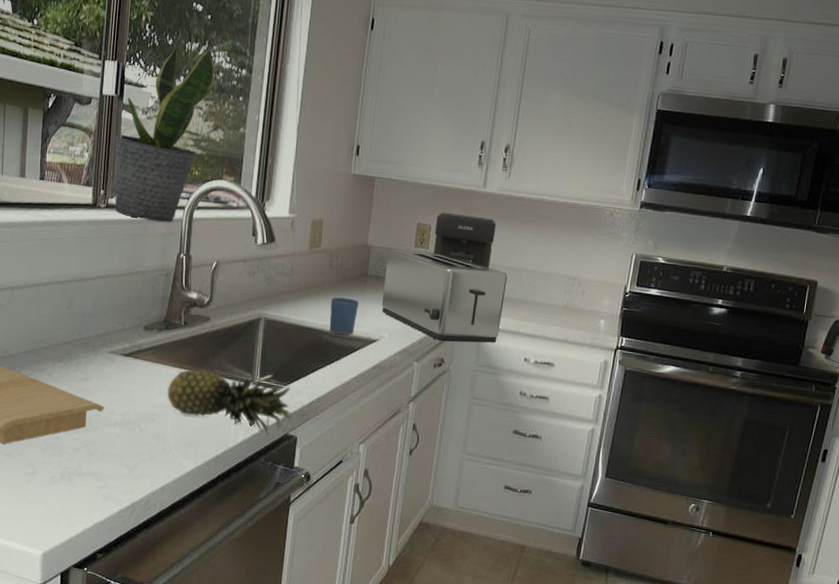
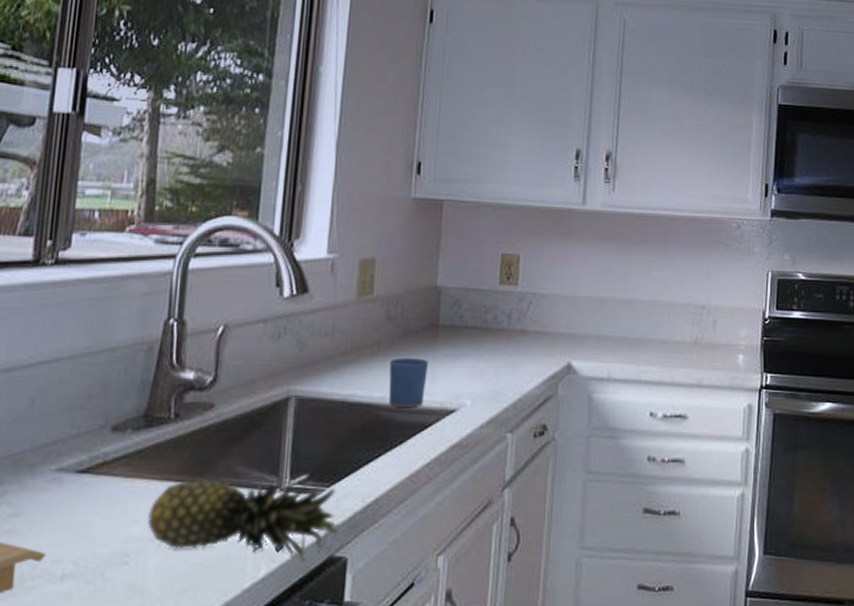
potted plant: present [114,47,216,223] -> none [67,48,221,279]
toaster: present [381,248,508,343] -> none [459,288,621,403]
coffee maker: present [433,212,496,269] -> none [524,238,602,304]

